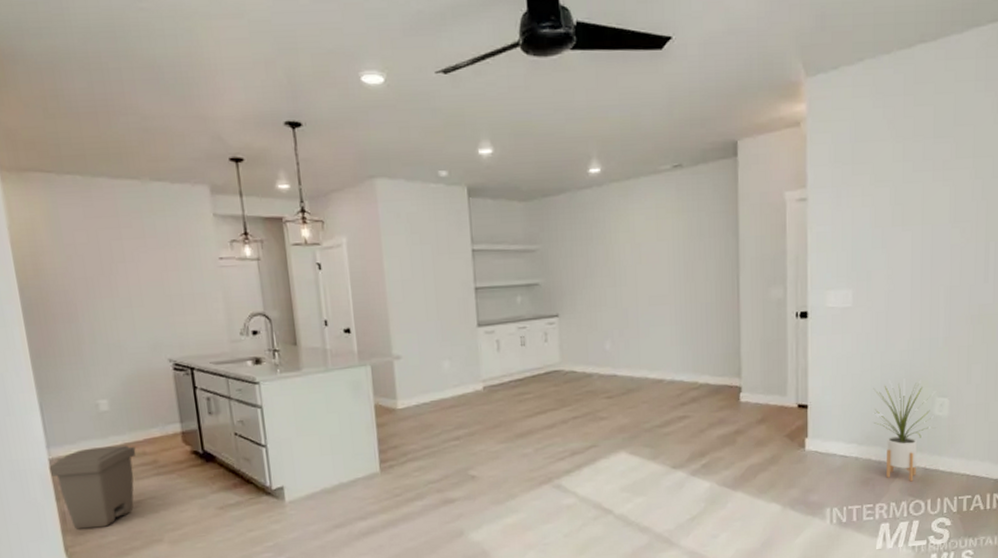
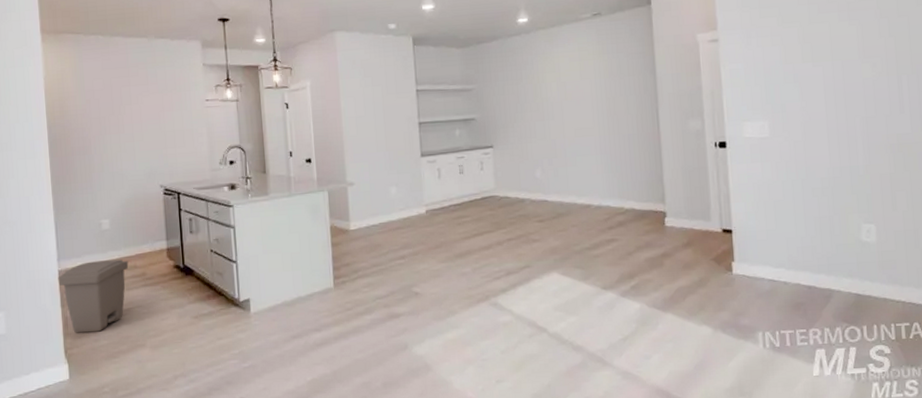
house plant: present [873,382,931,482] -> none [796,209,859,308]

